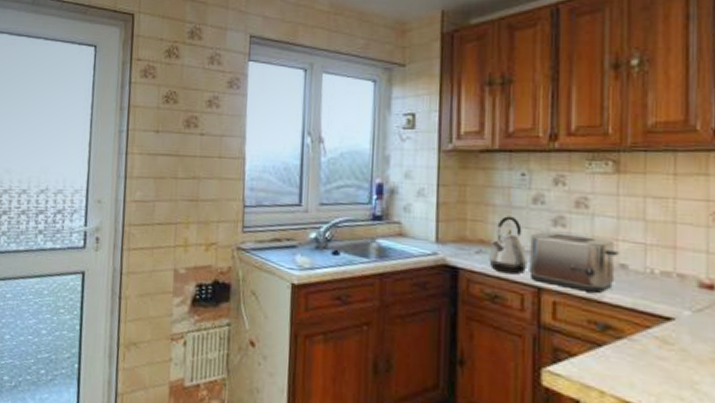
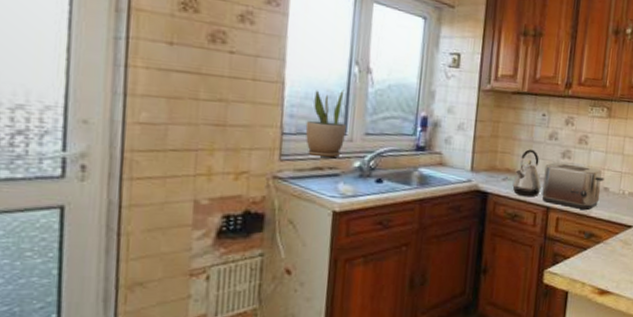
potted plant: none [264,161,301,230] -> present [305,90,346,158]

